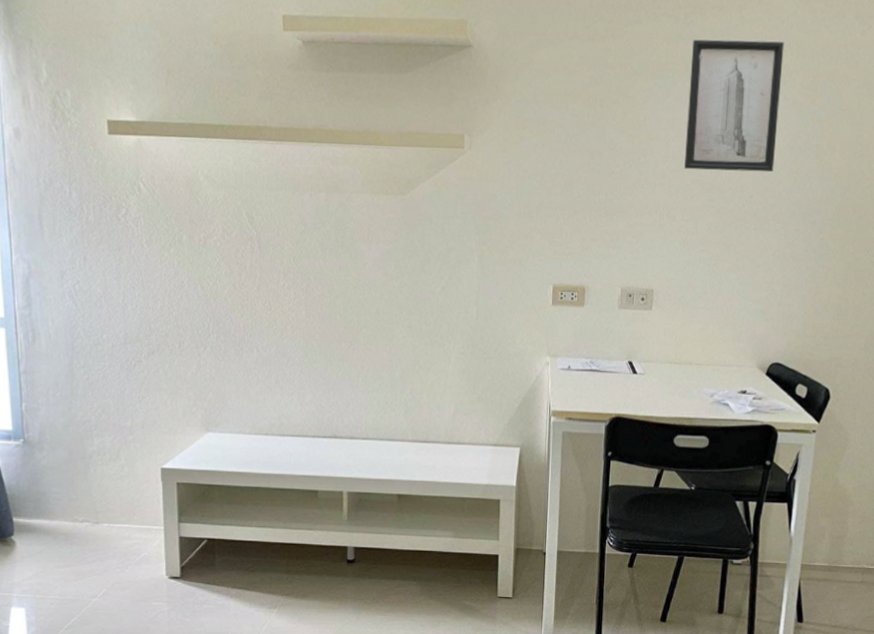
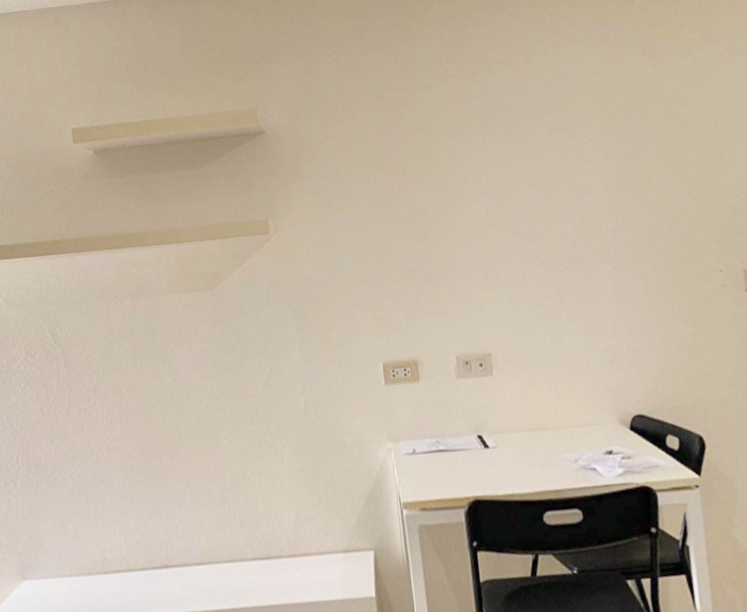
wall art: present [684,39,785,173] -> none [485,85,593,224]

